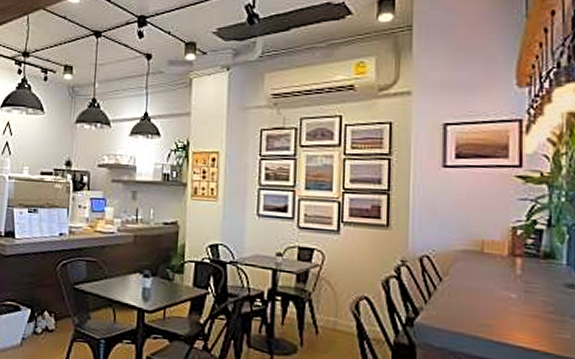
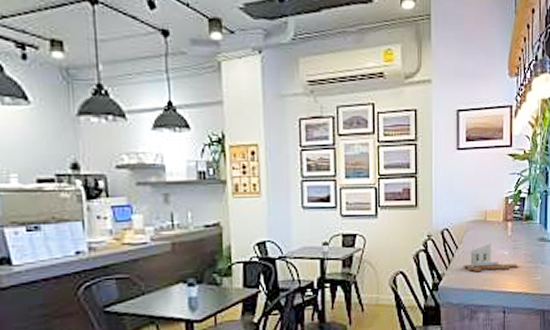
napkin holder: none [448,280,532,319] -> present [462,243,518,273]

